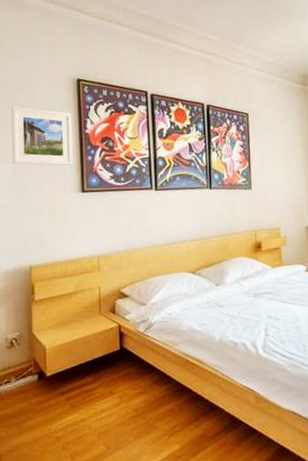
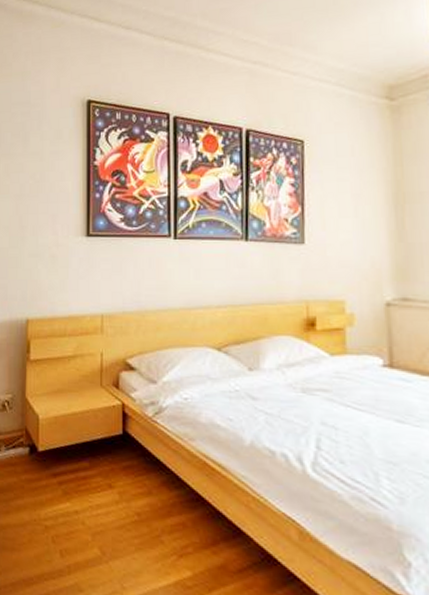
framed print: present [11,106,73,166] -> none [13,133,79,204]

